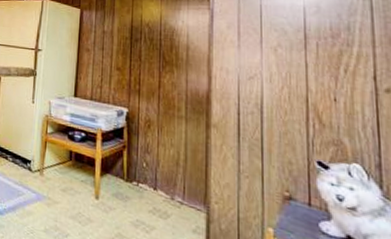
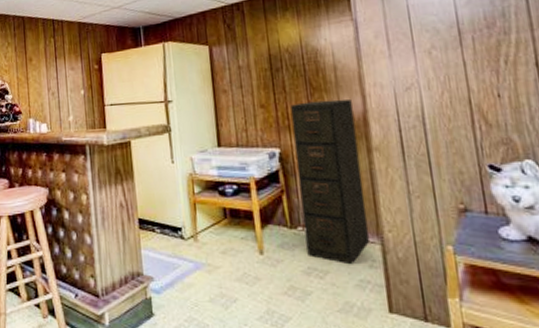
filing cabinet: none [138,72,198,227] -> present [291,99,370,265]

